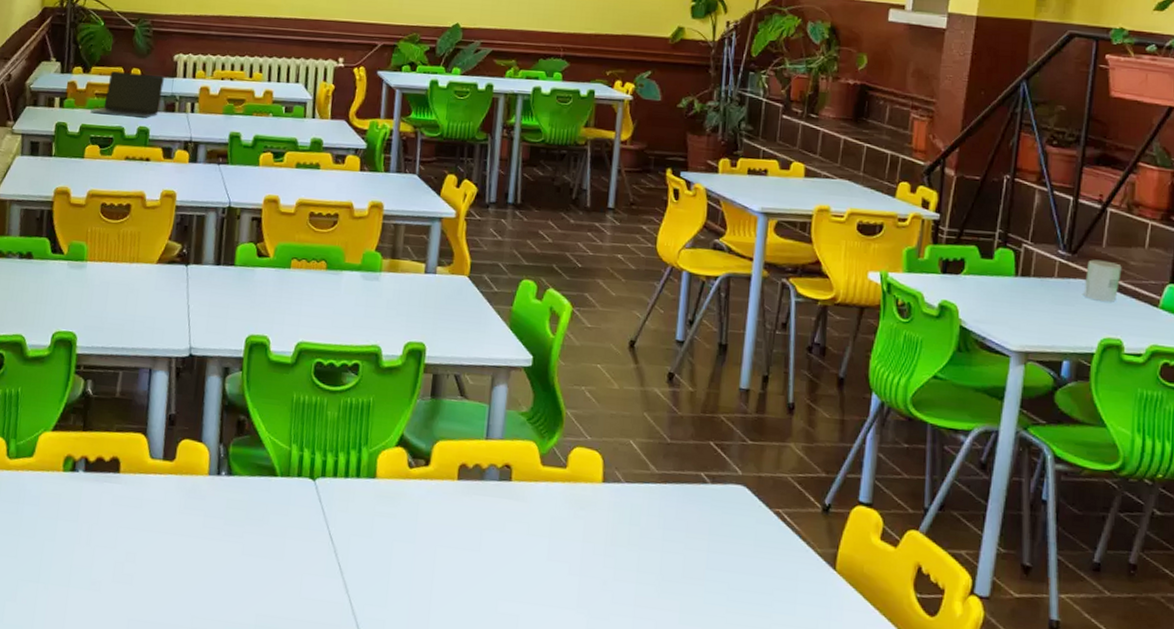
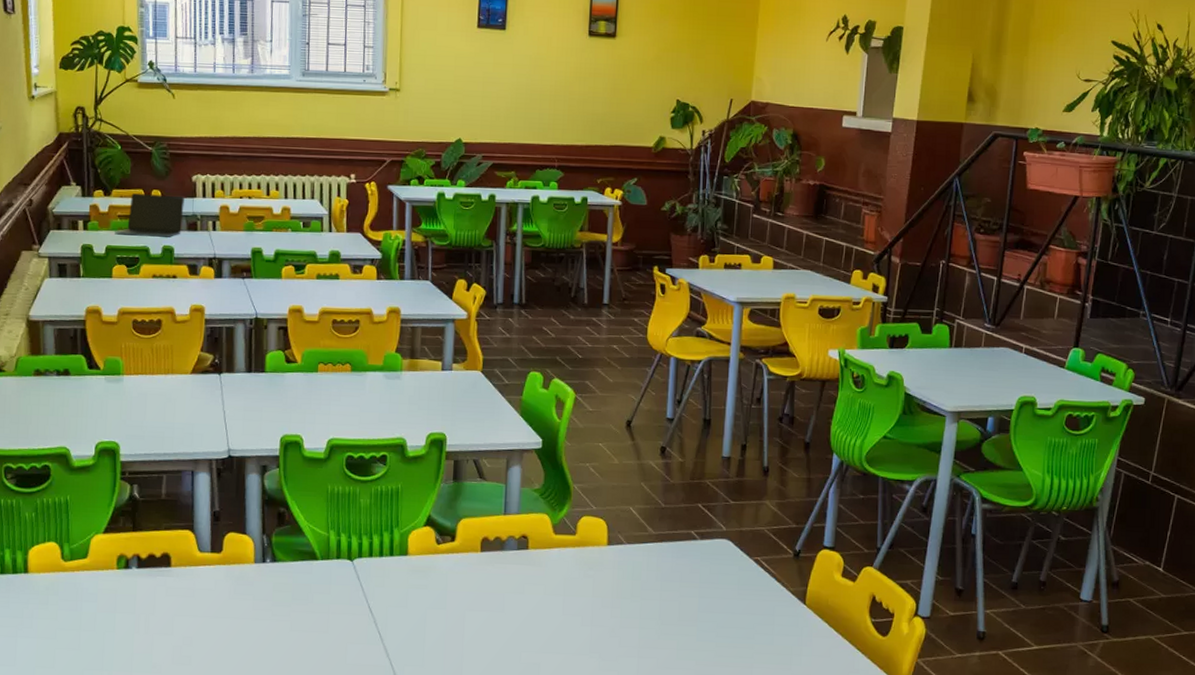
mug: present [1083,259,1122,304] -> none [1005,330,1036,367]

